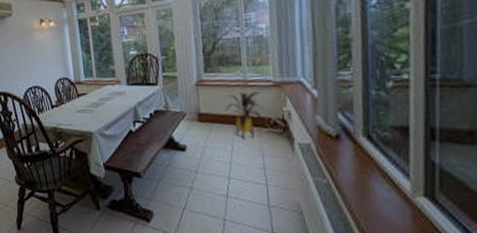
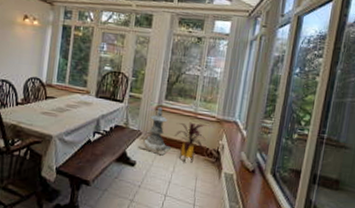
stone pagoda: none [184,81,223,135] -> present [137,107,171,156]

